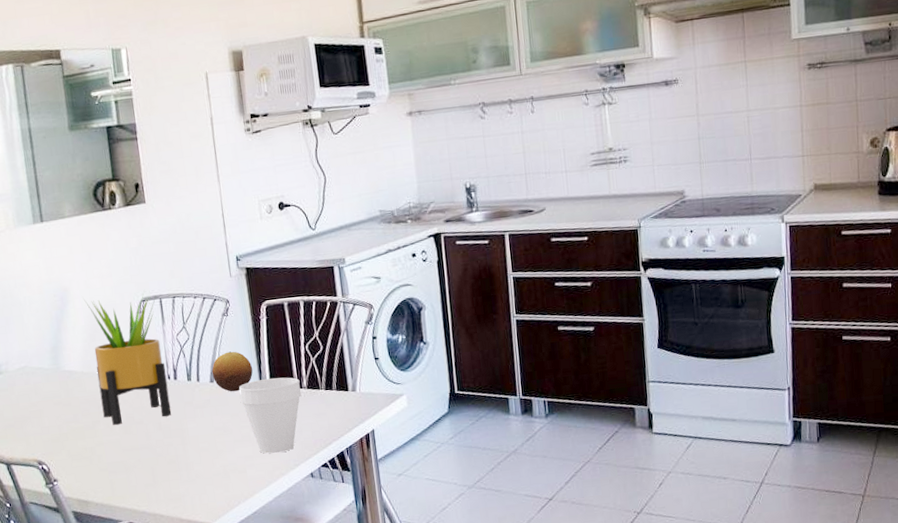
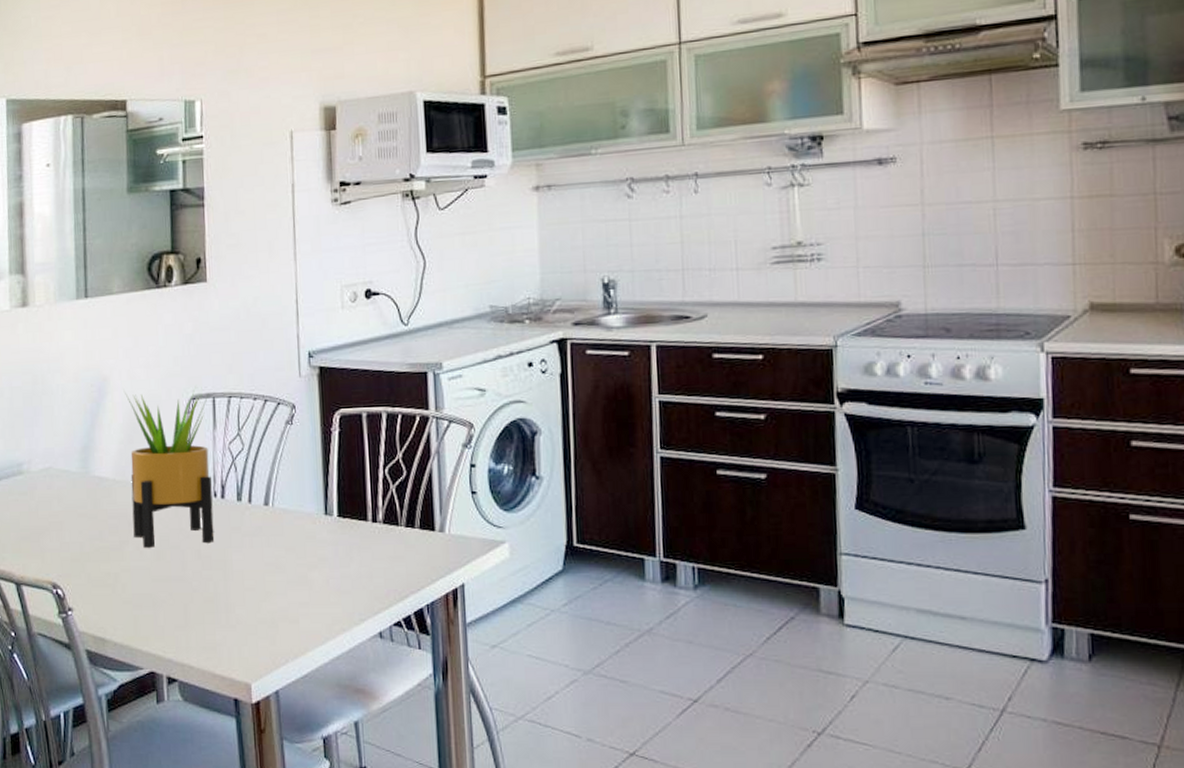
fruit: present [211,351,253,392] -> none [267,469,318,520]
cup: present [239,377,302,454] -> none [298,506,376,603]

